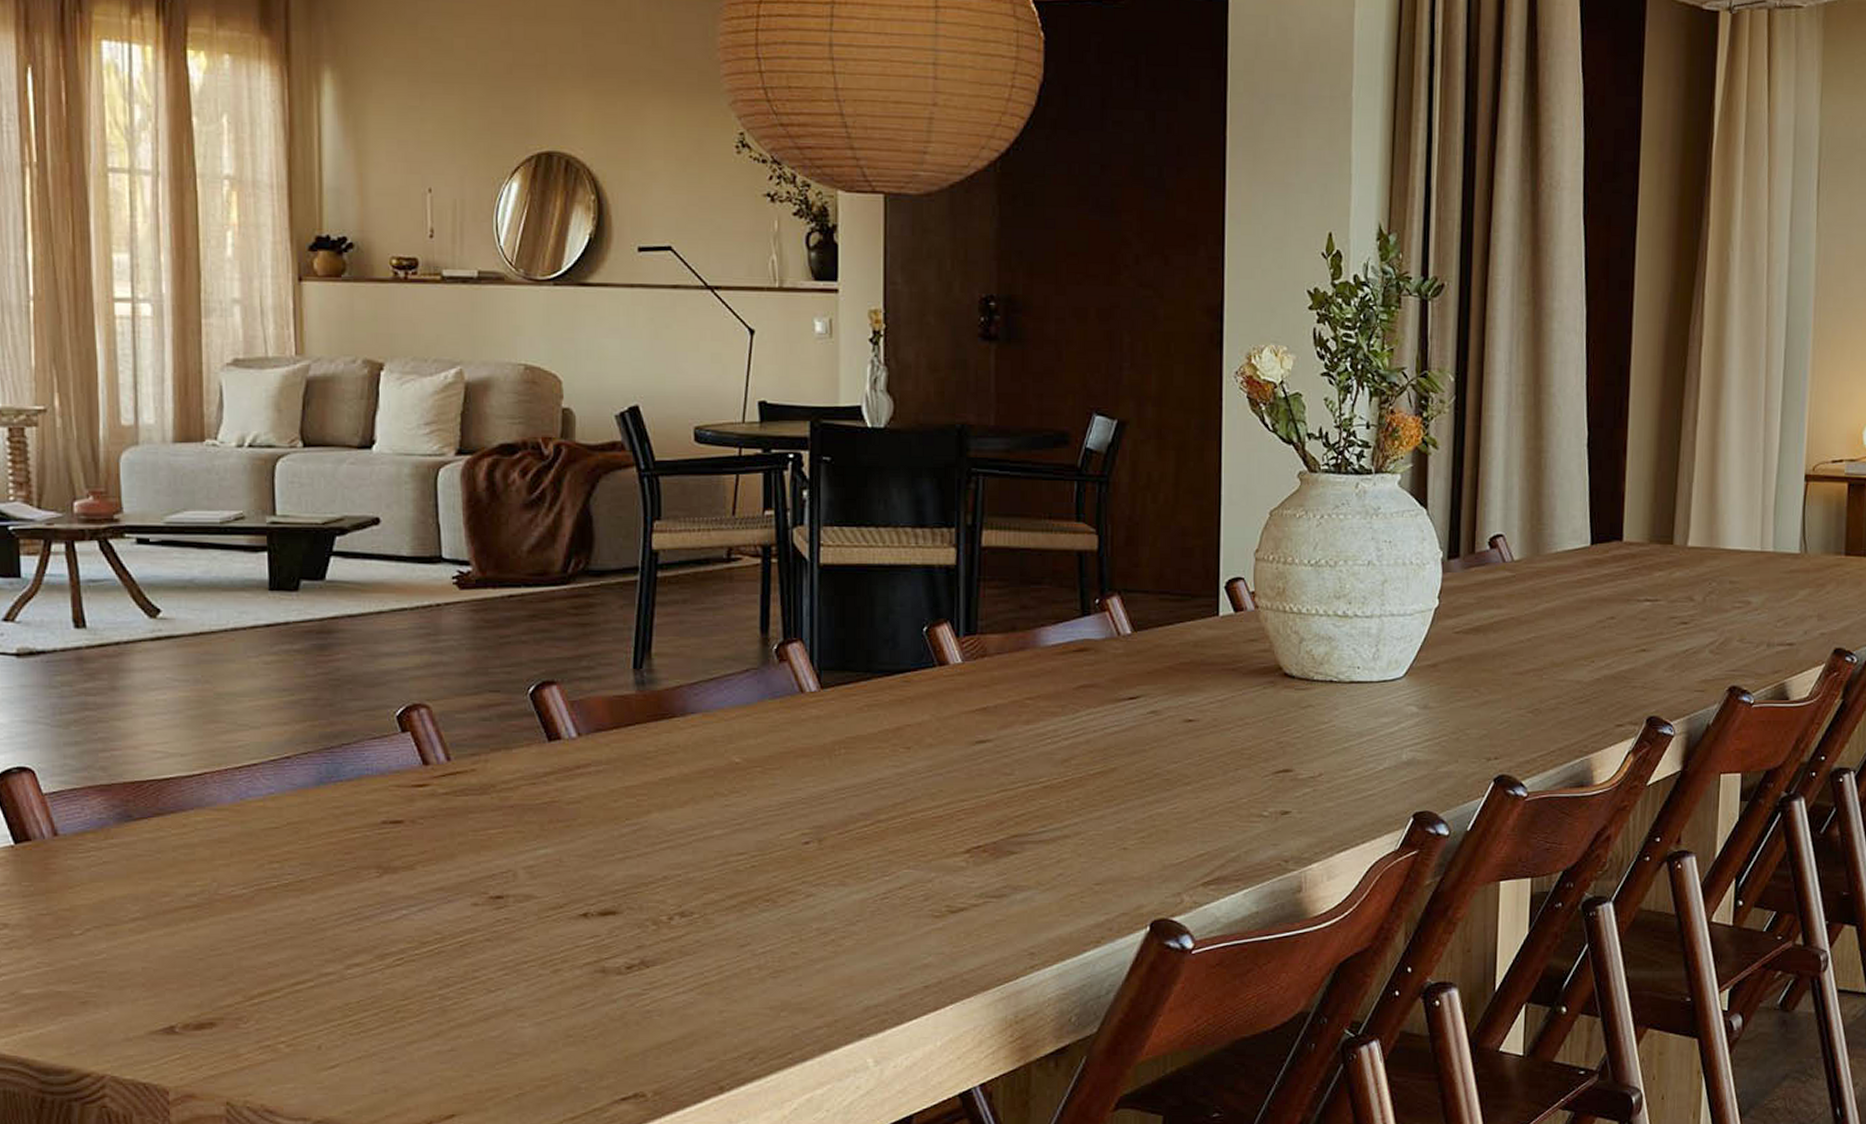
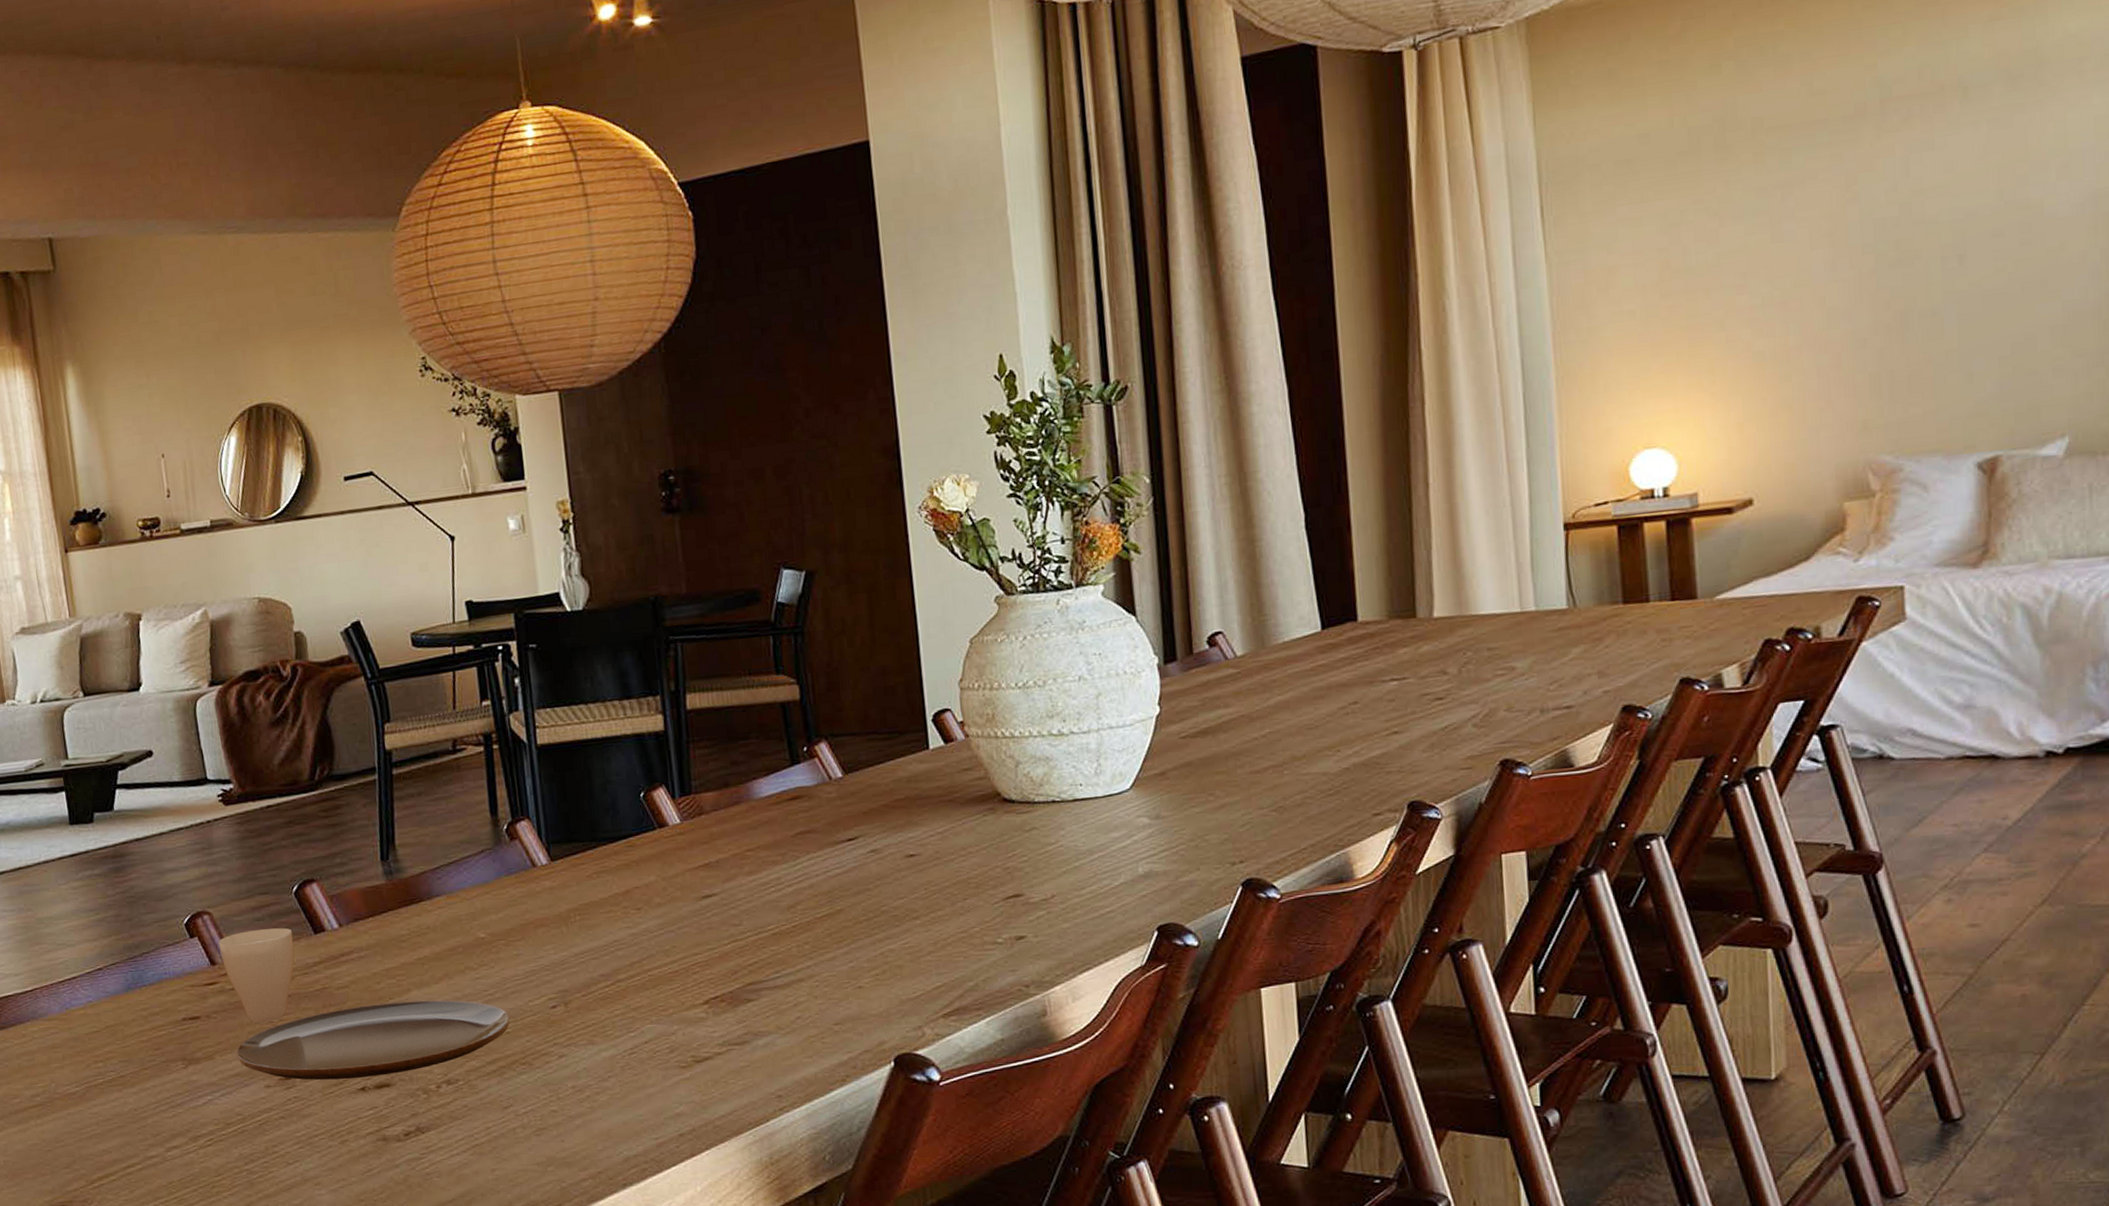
cup: none [434,730,524,833] -> present [218,927,295,1023]
plate: none [441,824,758,902] -> present [235,1000,511,1081]

